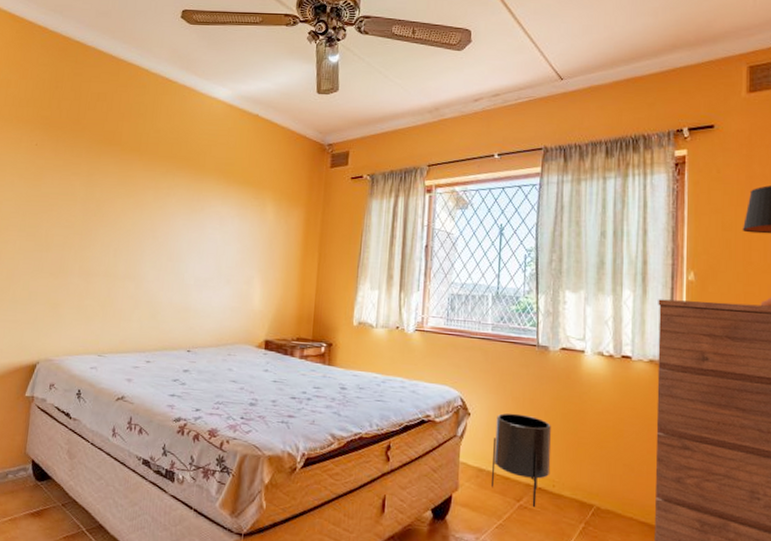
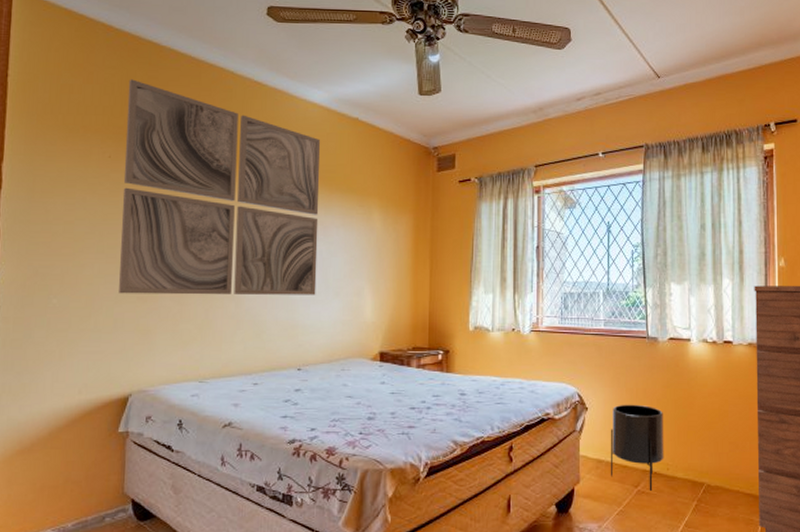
wall art: none [35,75,222,281] -> present [119,79,321,295]

